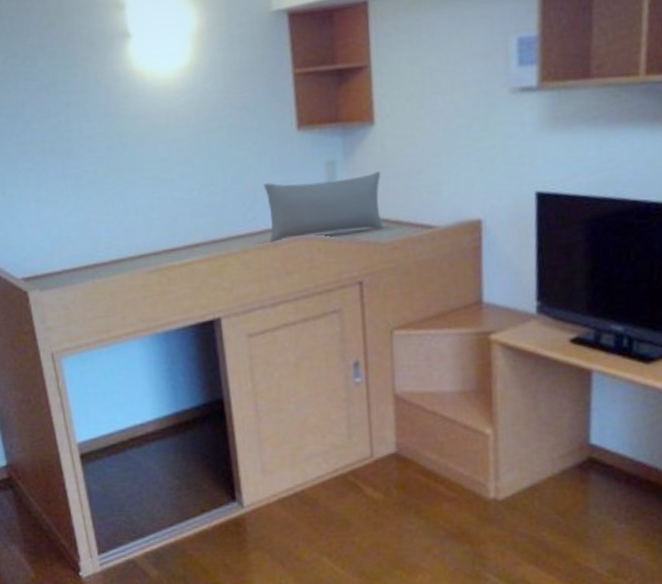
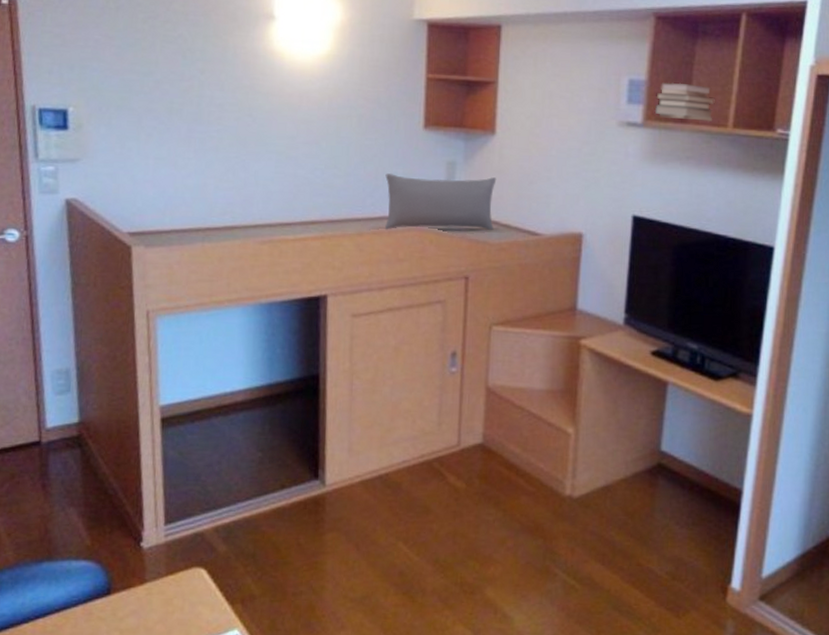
books: none [550,30,622,76] -> present [654,82,715,123]

